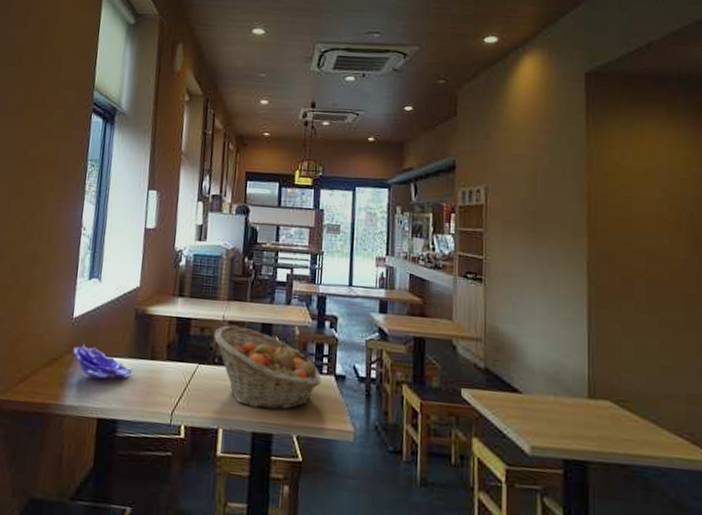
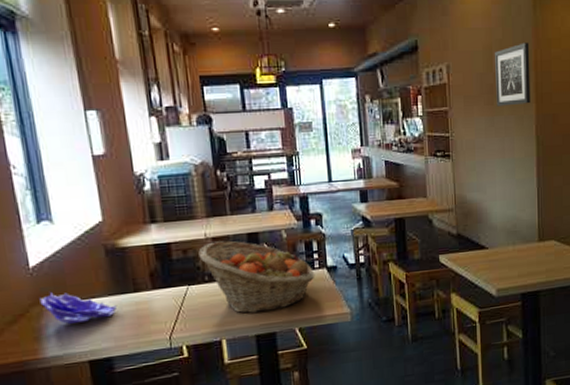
wall art: none [540,173,582,237] -> present [495,42,531,107]

